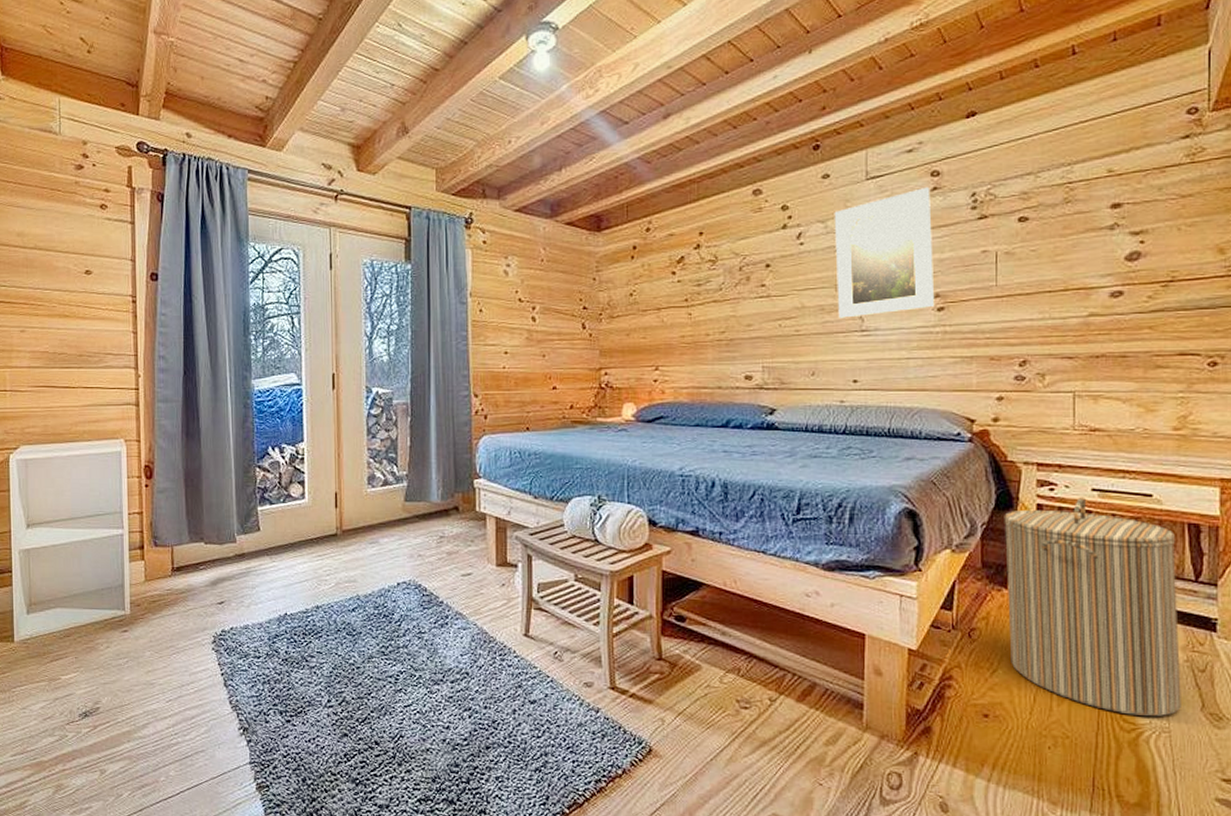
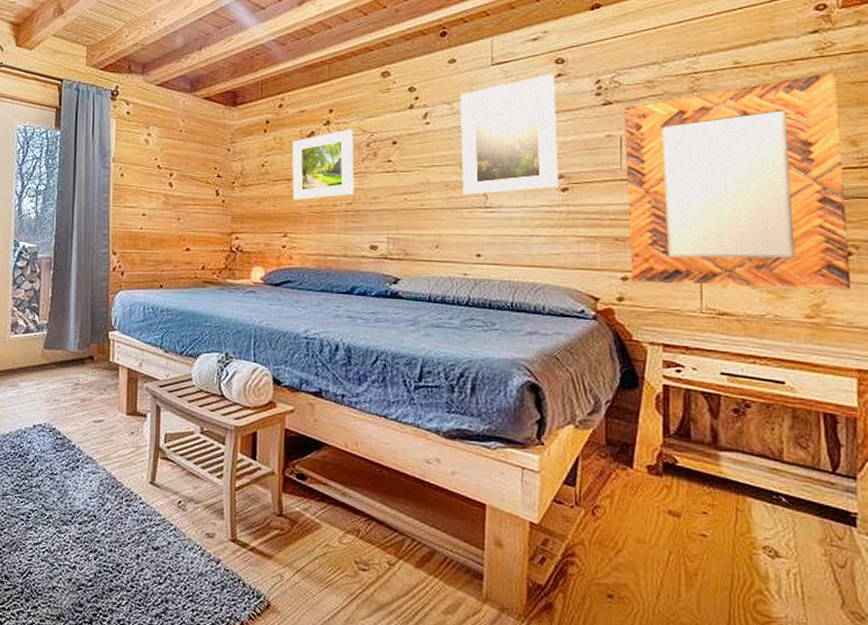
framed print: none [662,252,727,331] -> present [292,129,354,201]
home mirror: none [999,178,1216,401] -> present [623,71,851,289]
laundry hamper: present [1004,497,1181,717] -> none [629,380,819,611]

